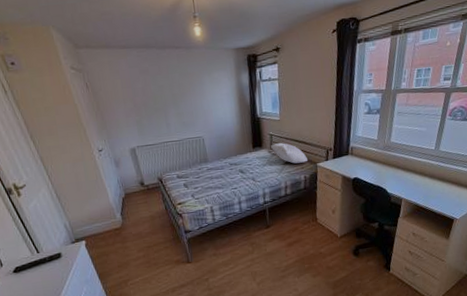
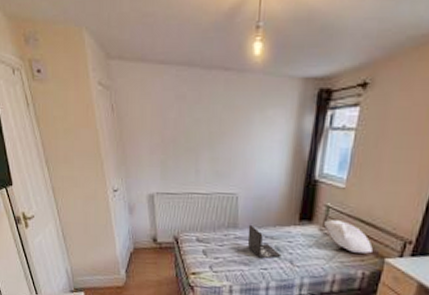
laptop: none [216,157,245,182] -> present [247,224,282,259]

